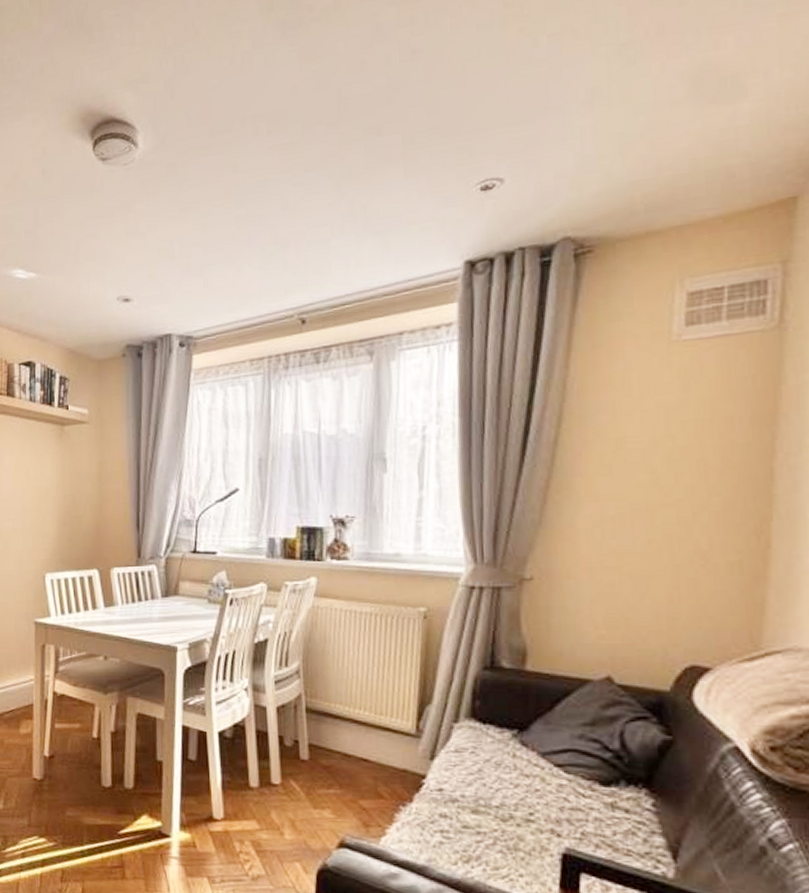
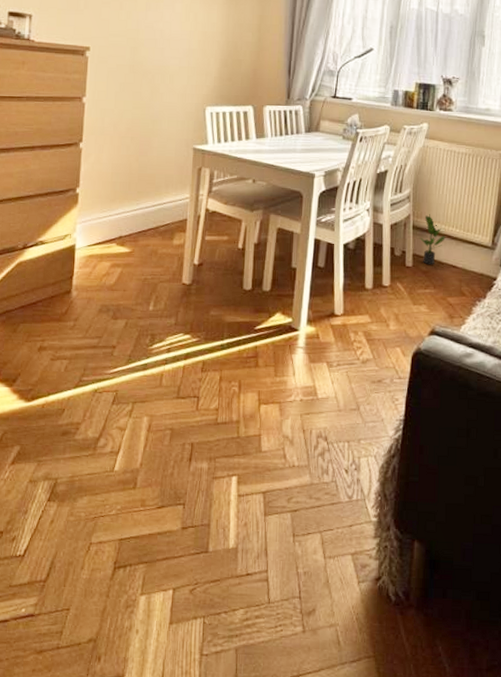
potted plant: none [317,693,351,758] -> present [420,214,446,265]

